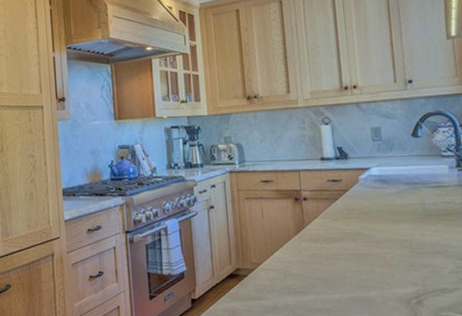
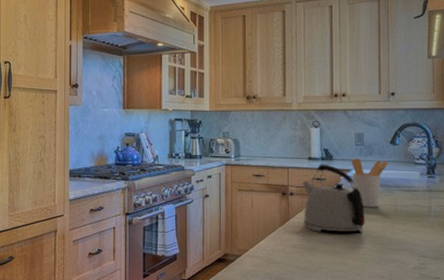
kettle: none [316,163,391,239] -> present [302,164,365,232]
utensil holder: none [370,155,412,208] -> present [352,158,389,207]

